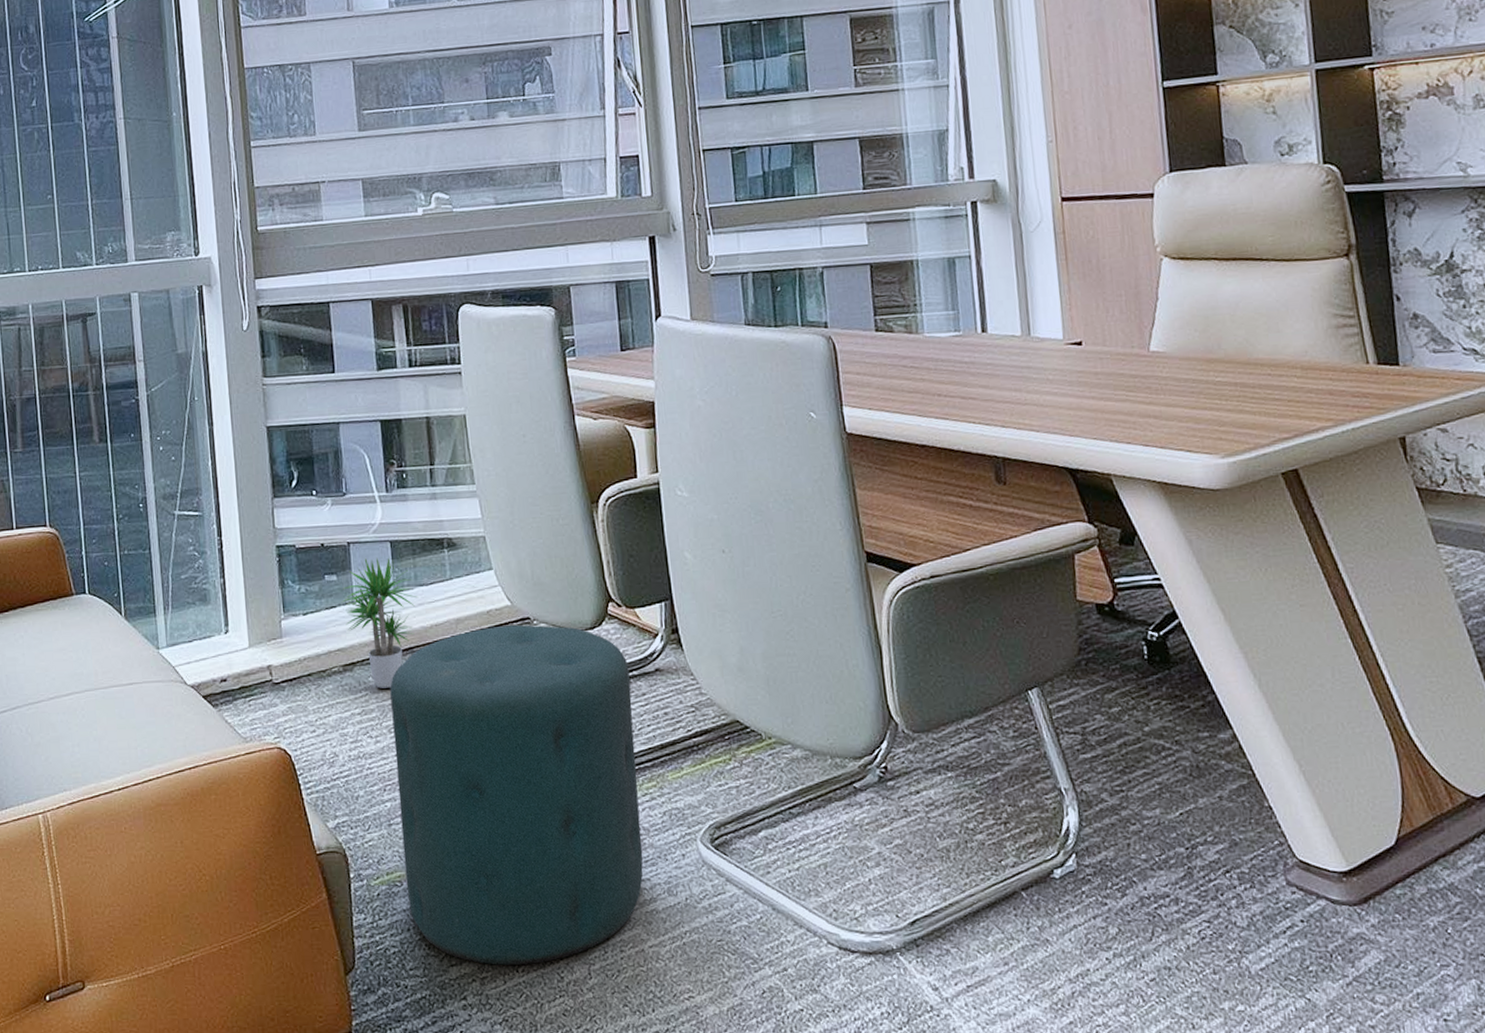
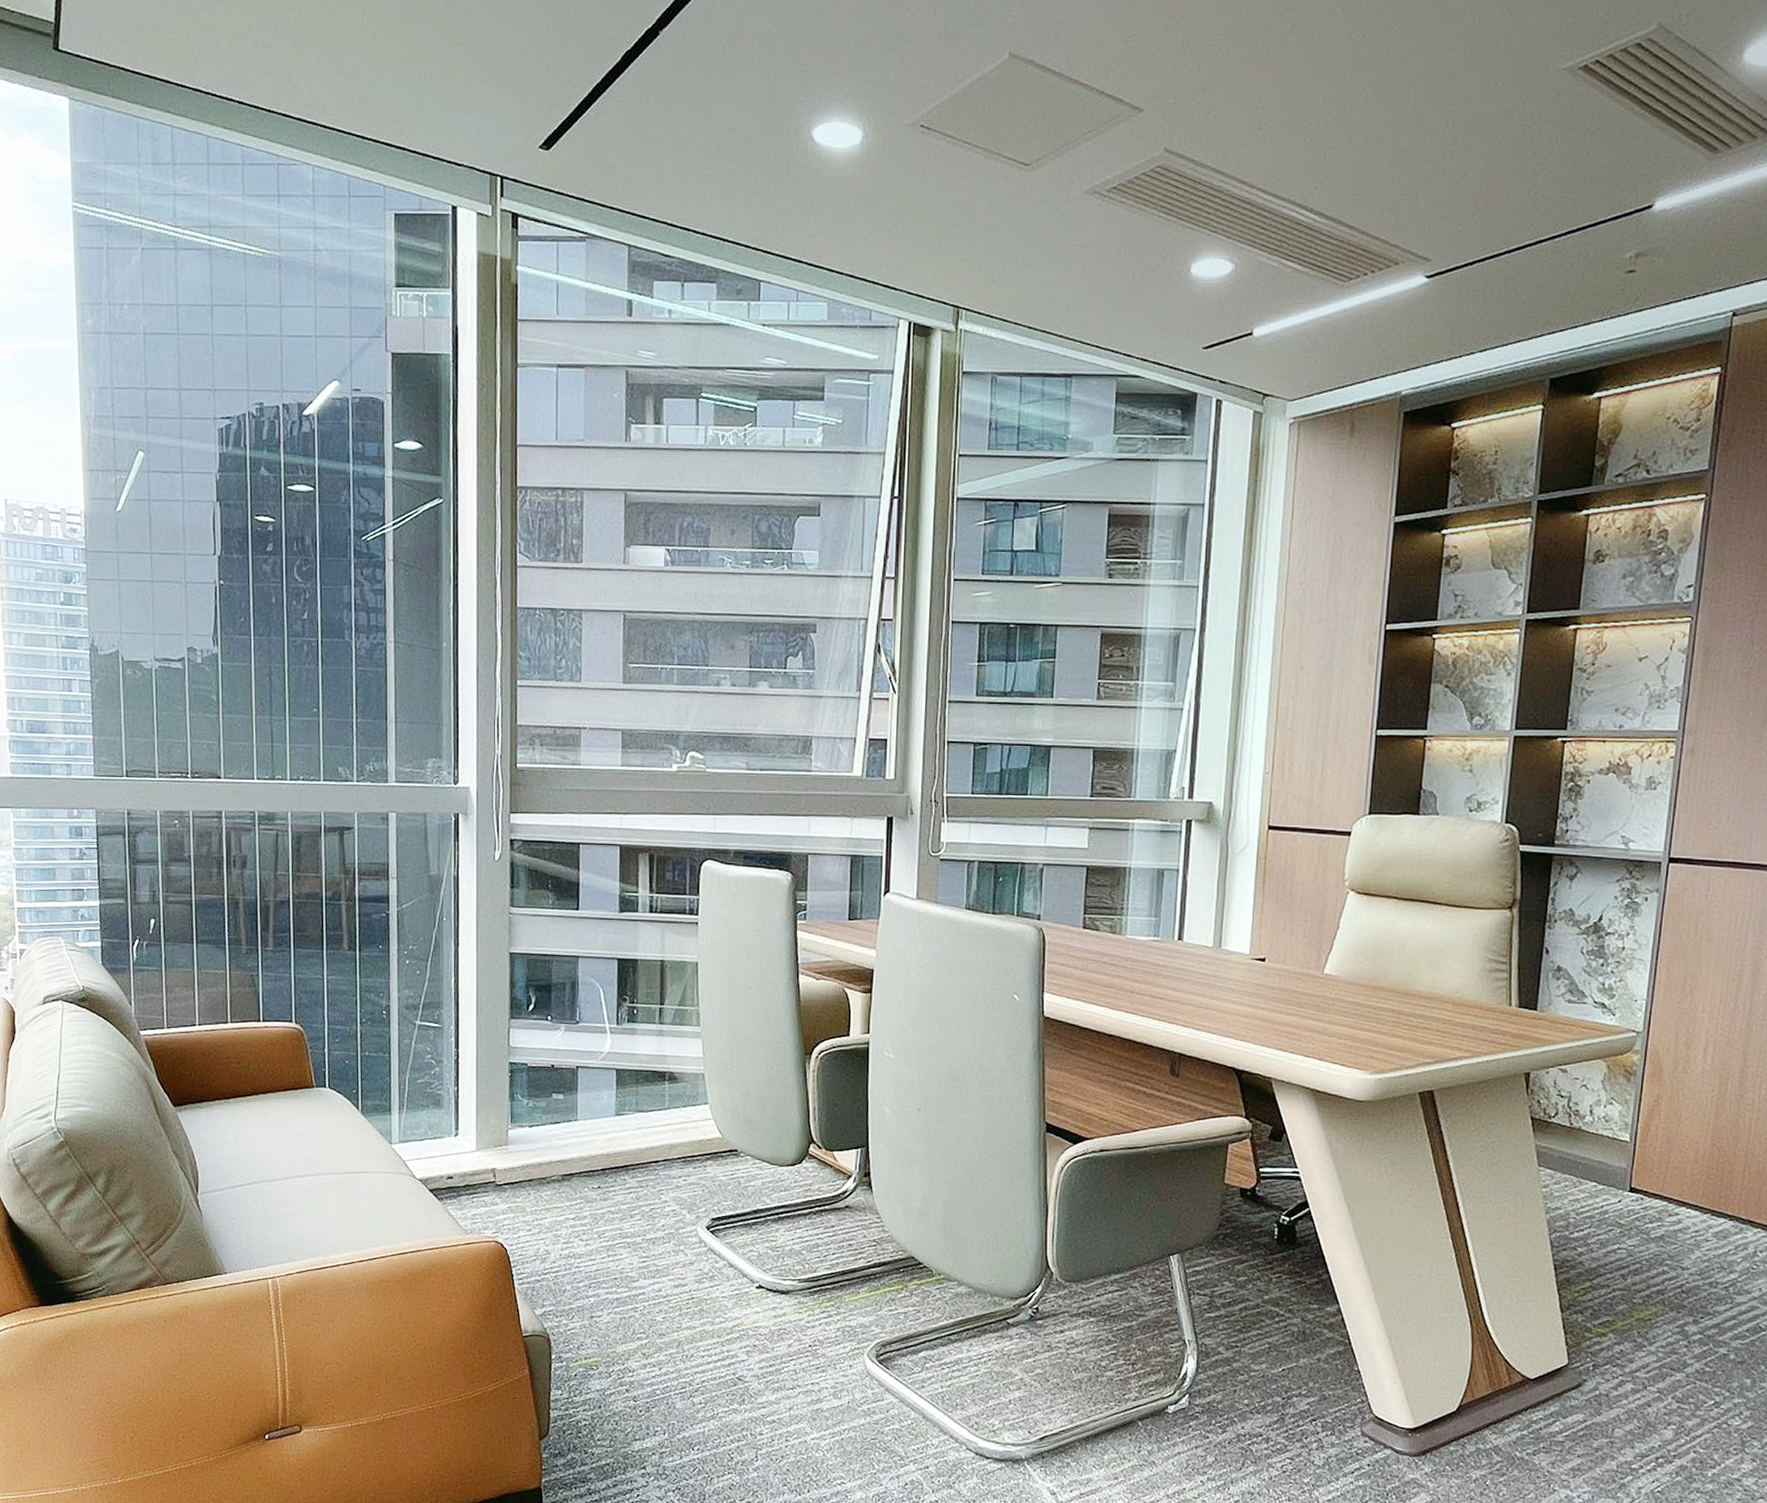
potted plant: present [341,557,418,688] -> none [565,1081,637,1199]
ottoman: present [390,625,643,965] -> none [601,1155,822,1445]

